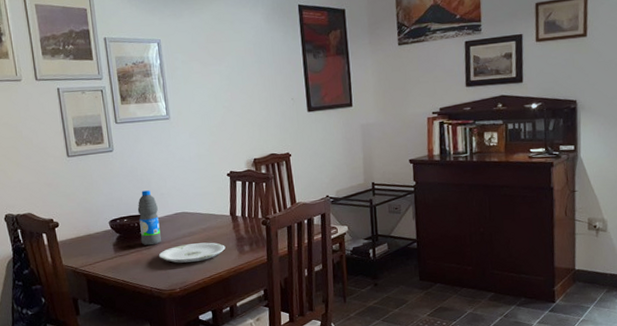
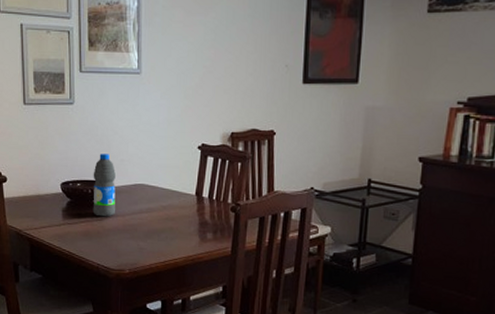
plate: present [158,242,226,263] -> none [110,221,186,243]

